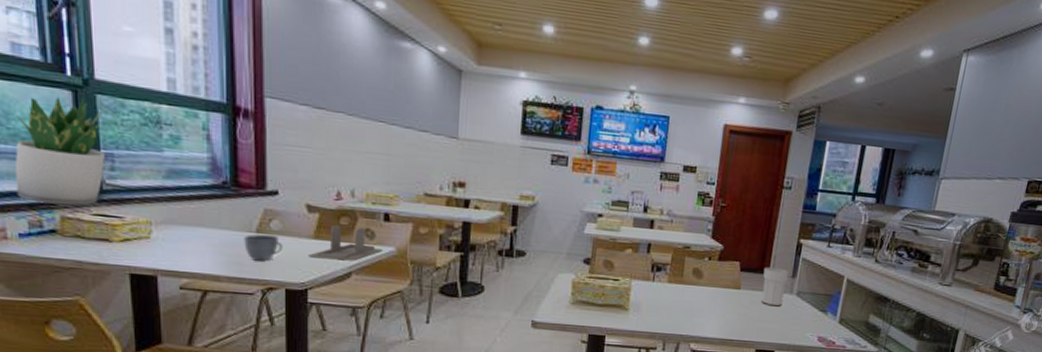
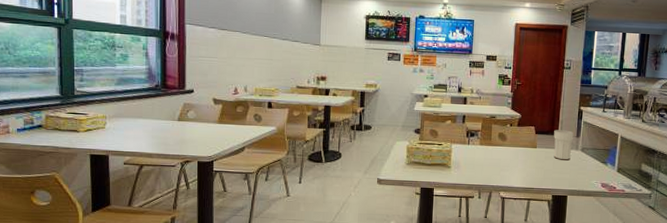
planter: present [14,97,107,206] -> none [17,32,80,108]
cup: present [244,234,284,261] -> none [169,121,197,142]
napkin holder: present [308,225,382,261] -> none [214,112,267,139]

